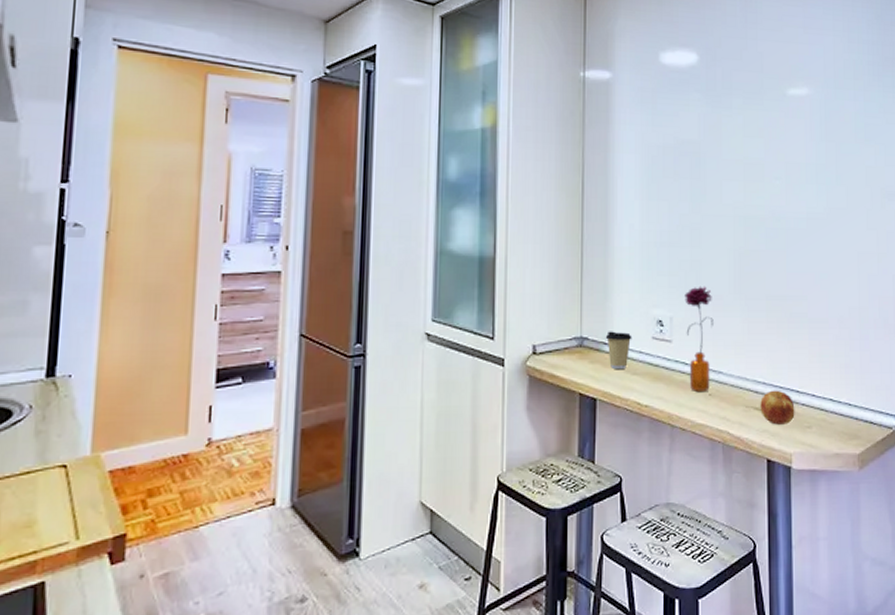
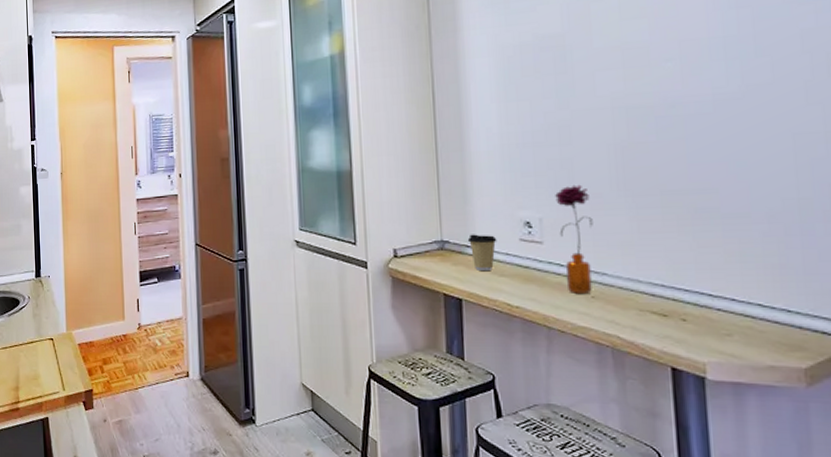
fruit: present [760,390,795,425] -> none [658,293,708,331]

